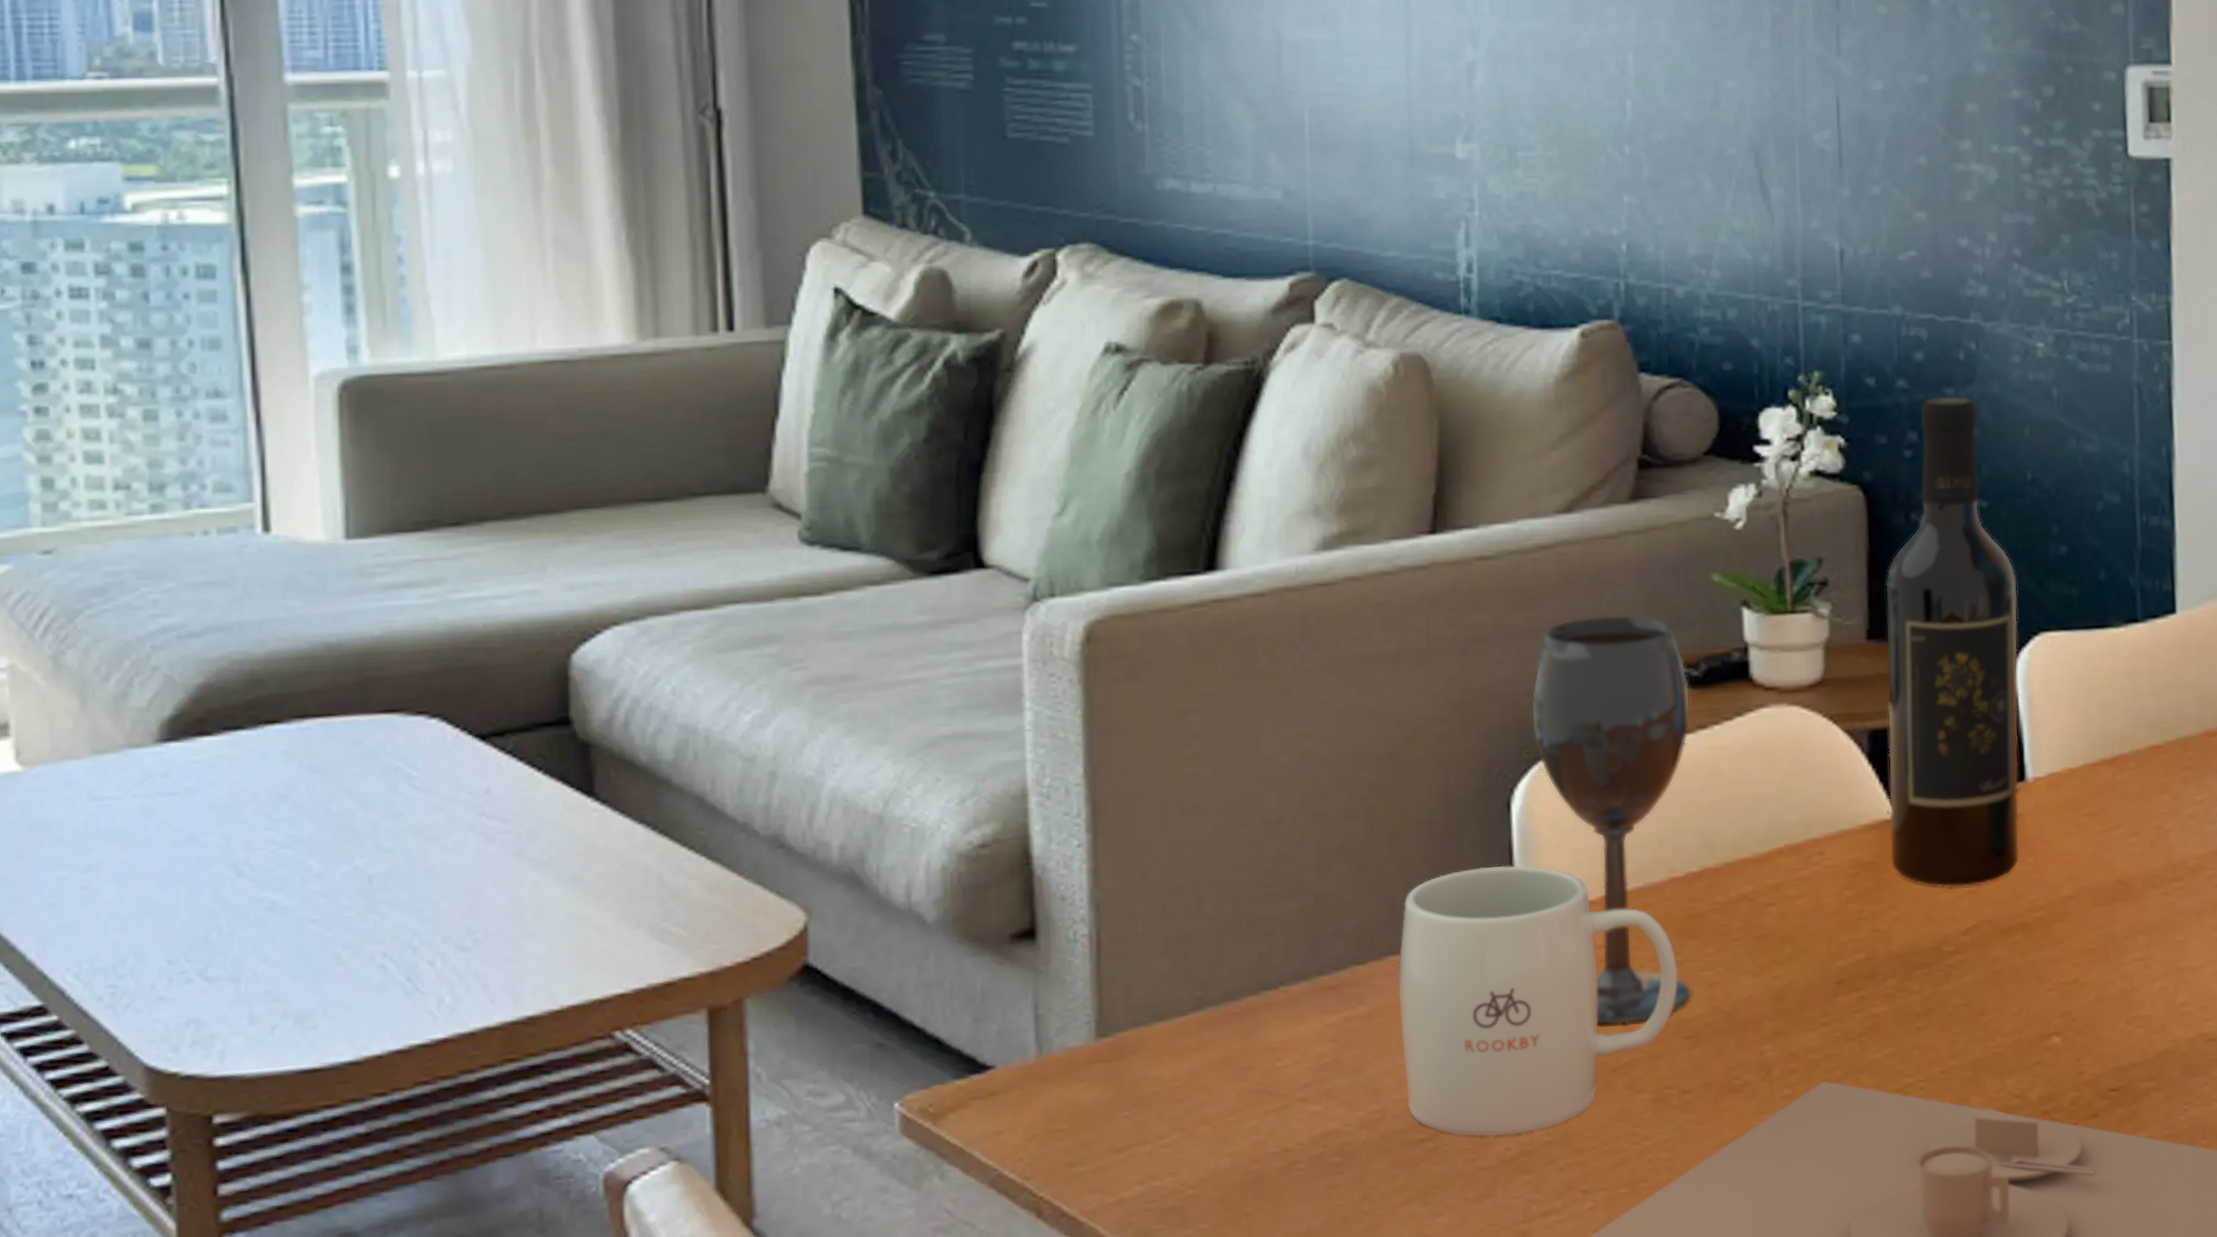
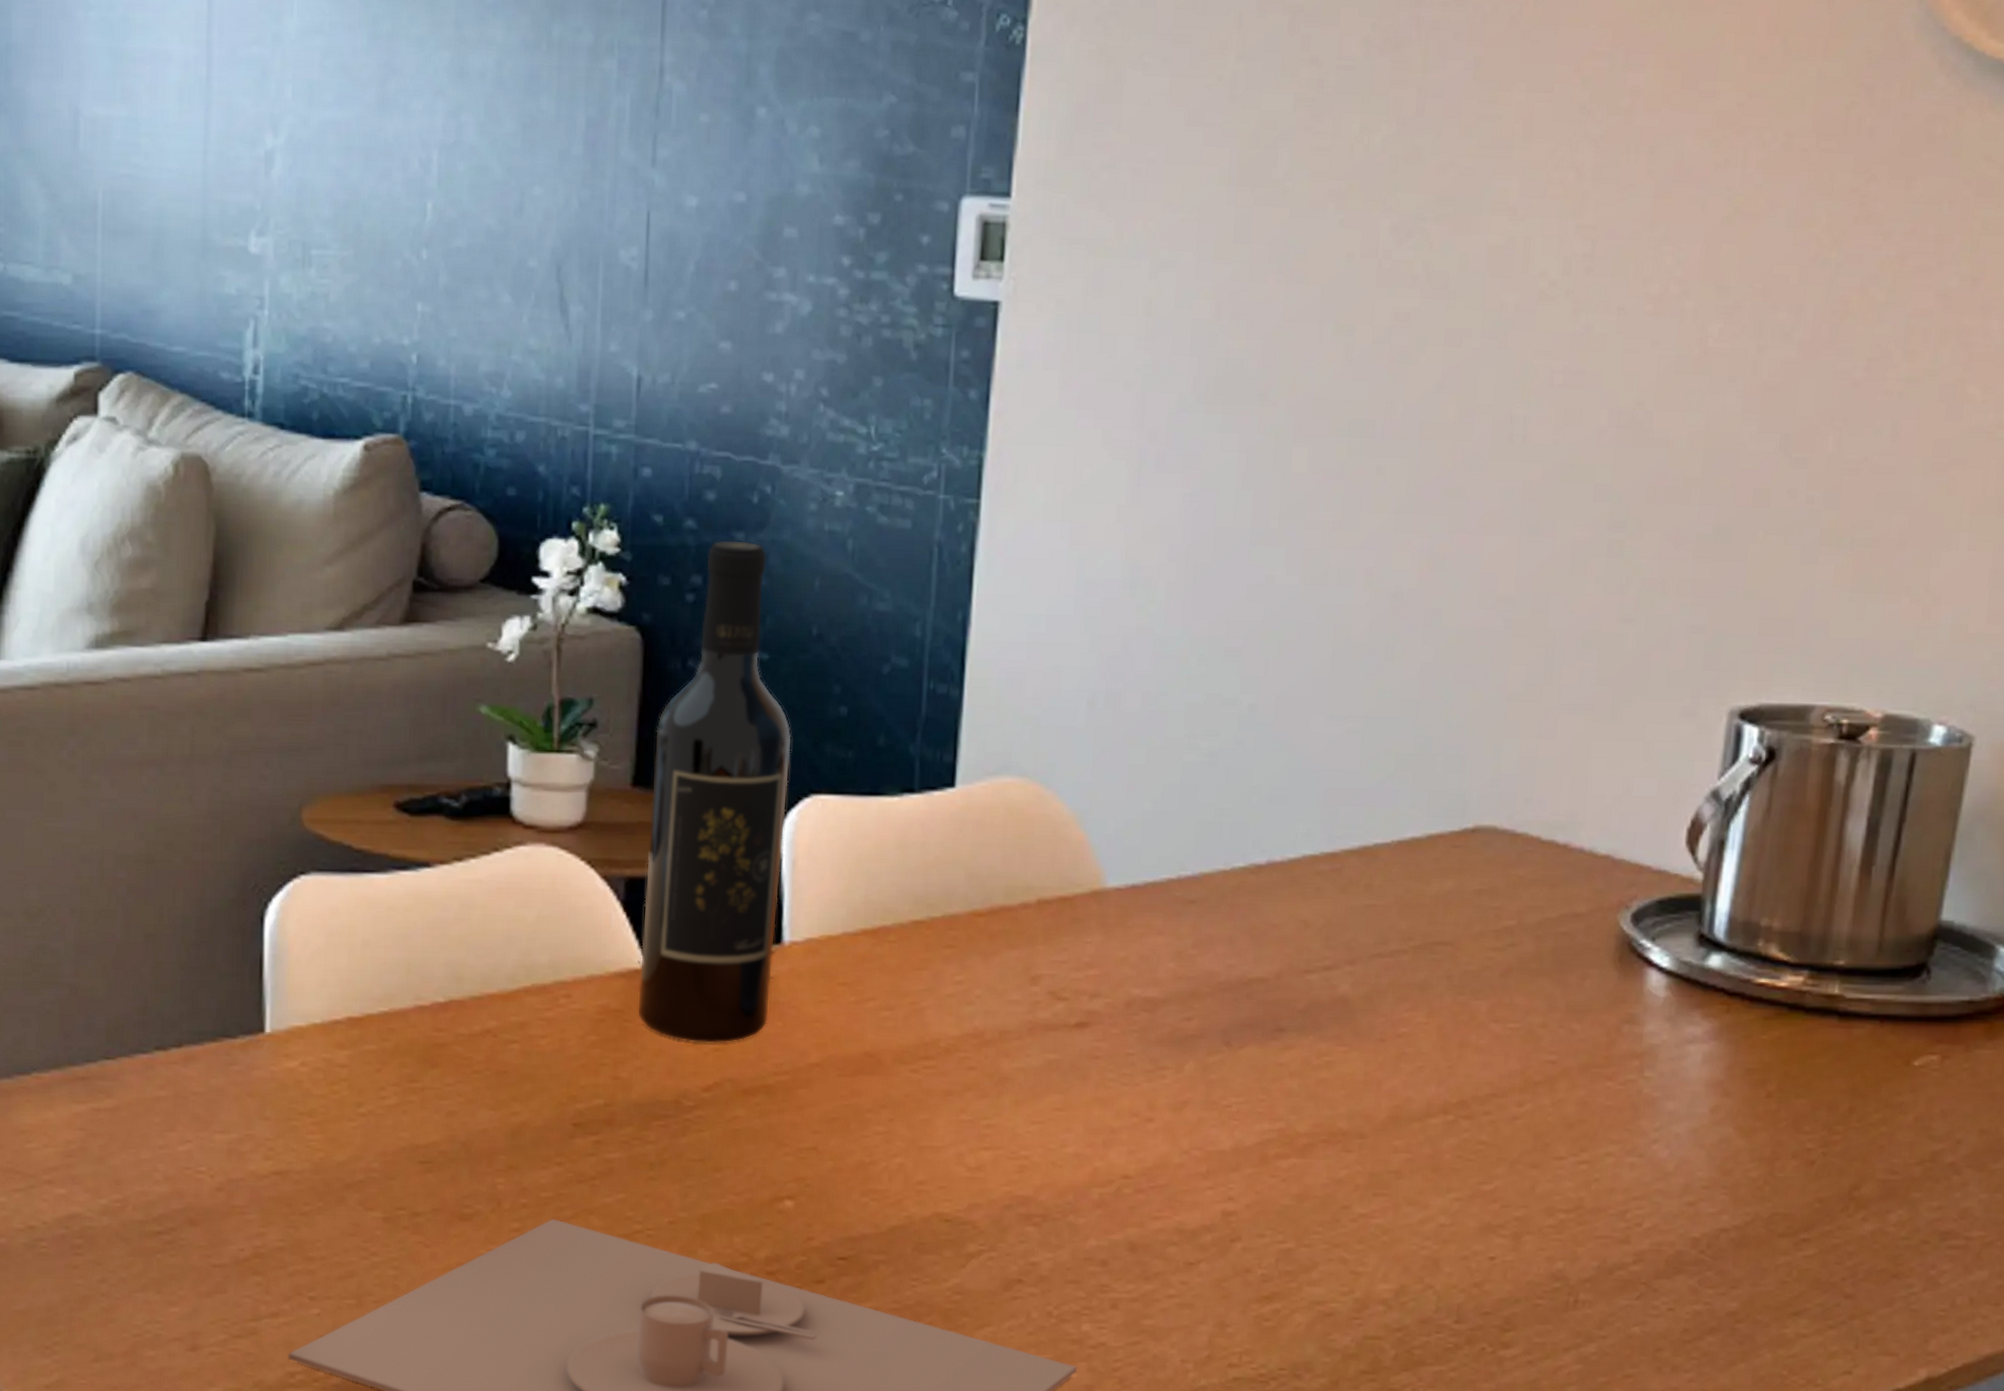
mug: present [1398,865,1678,1137] -> none [144,976,417,1237]
wine glass: present [1530,614,1692,1025] -> none [289,738,449,1143]

